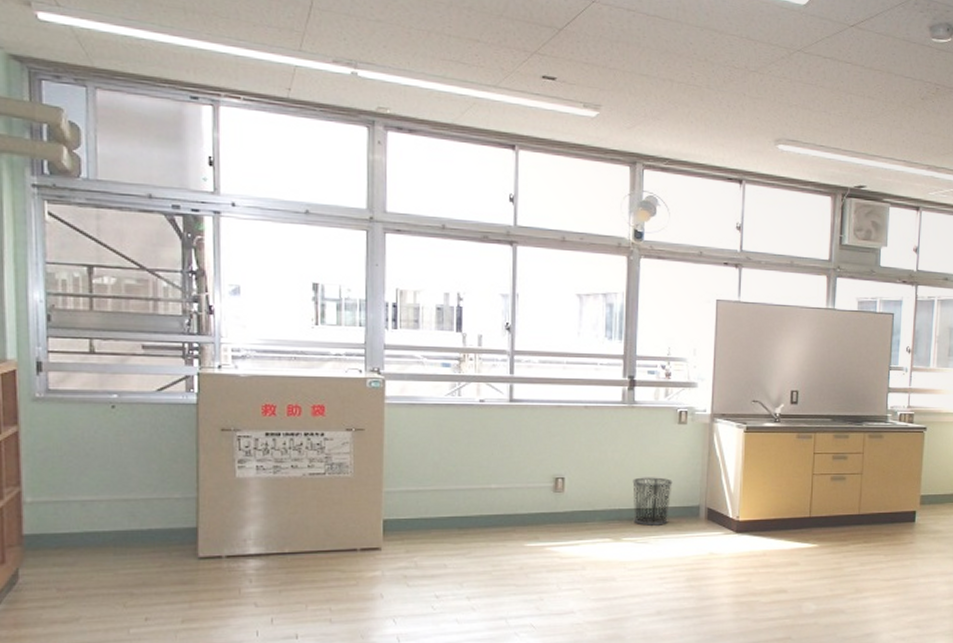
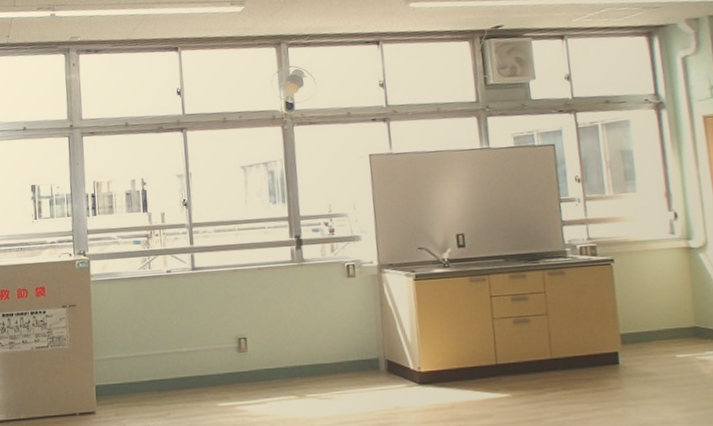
waste bin: present [632,477,673,526] -> none [310,331,349,381]

